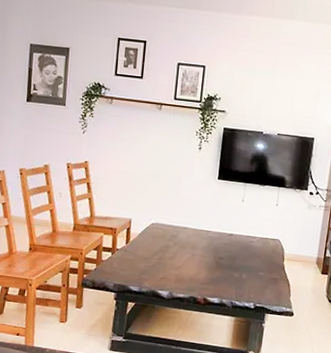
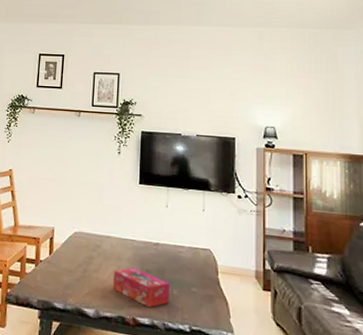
tissue box: none [186,255,240,290] -> present [112,267,170,308]

